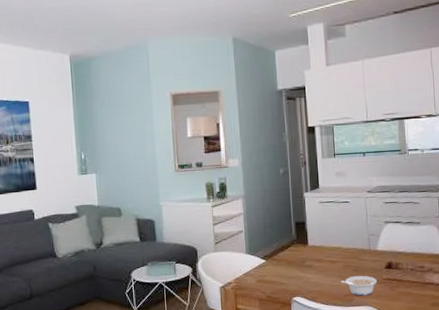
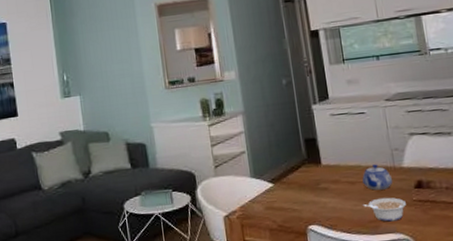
teapot: none [342,247,368,269] -> present [362,164,393,190]

